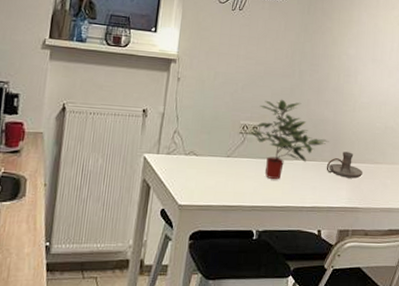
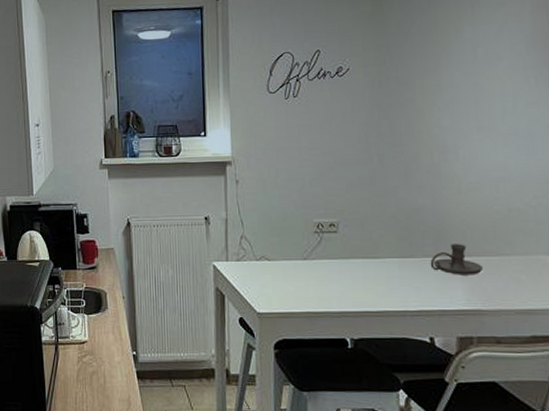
potted plant: present [249,99,329,180] -> none [325,190,430,282]

